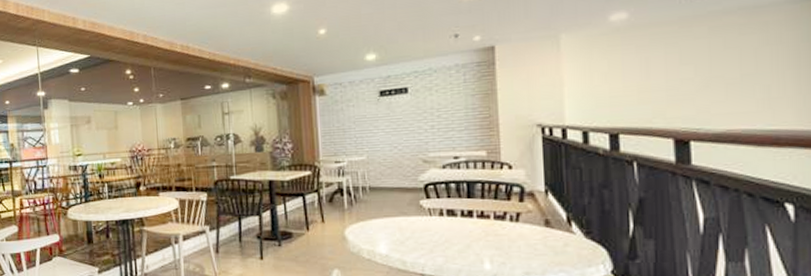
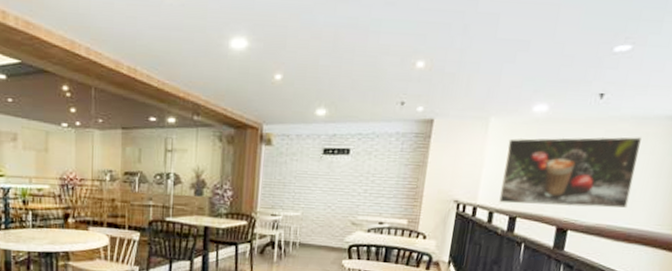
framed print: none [588,28,764,121] -> present [499,136,642,209]

